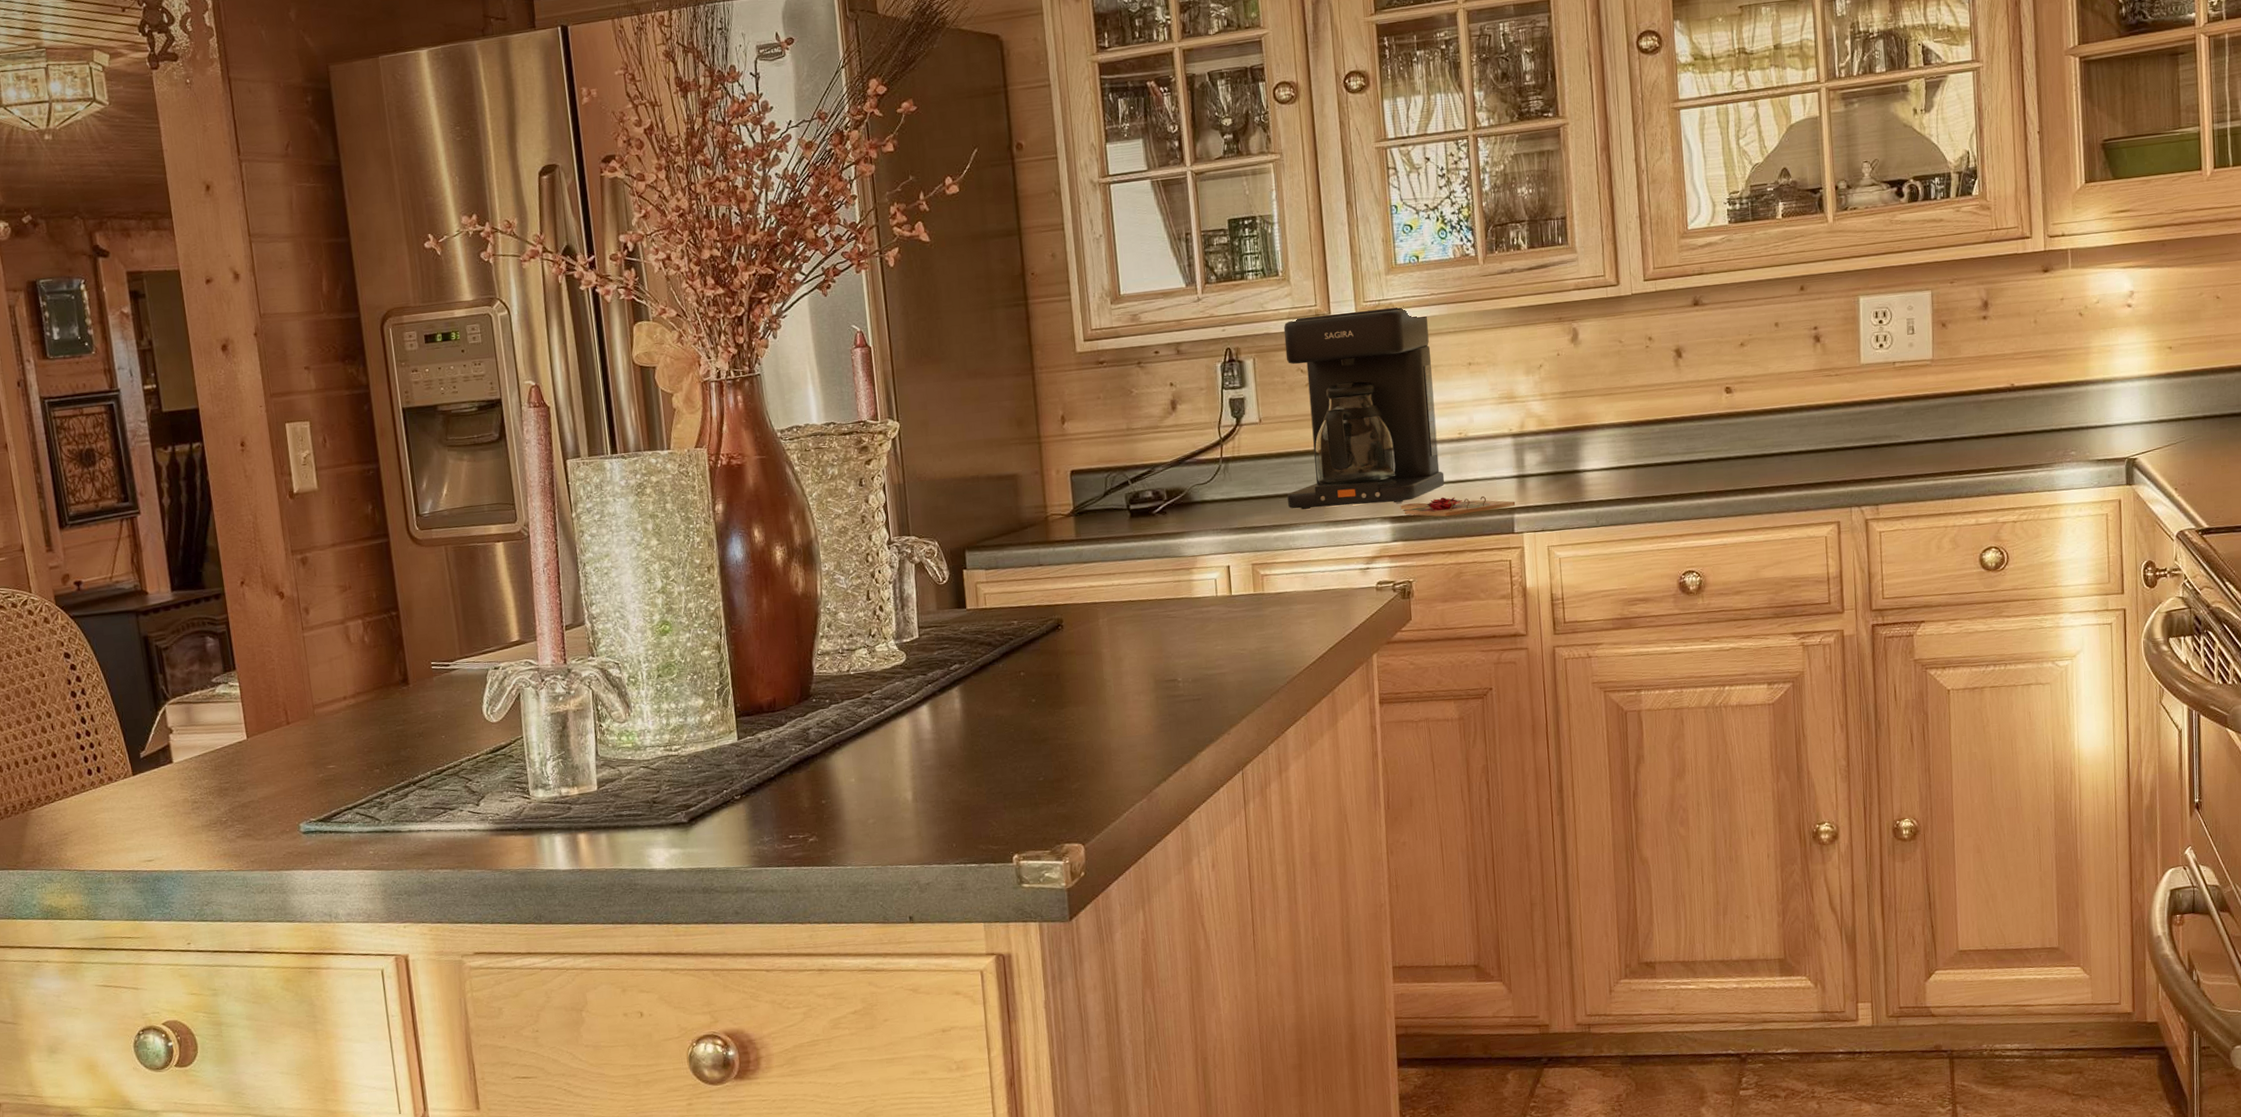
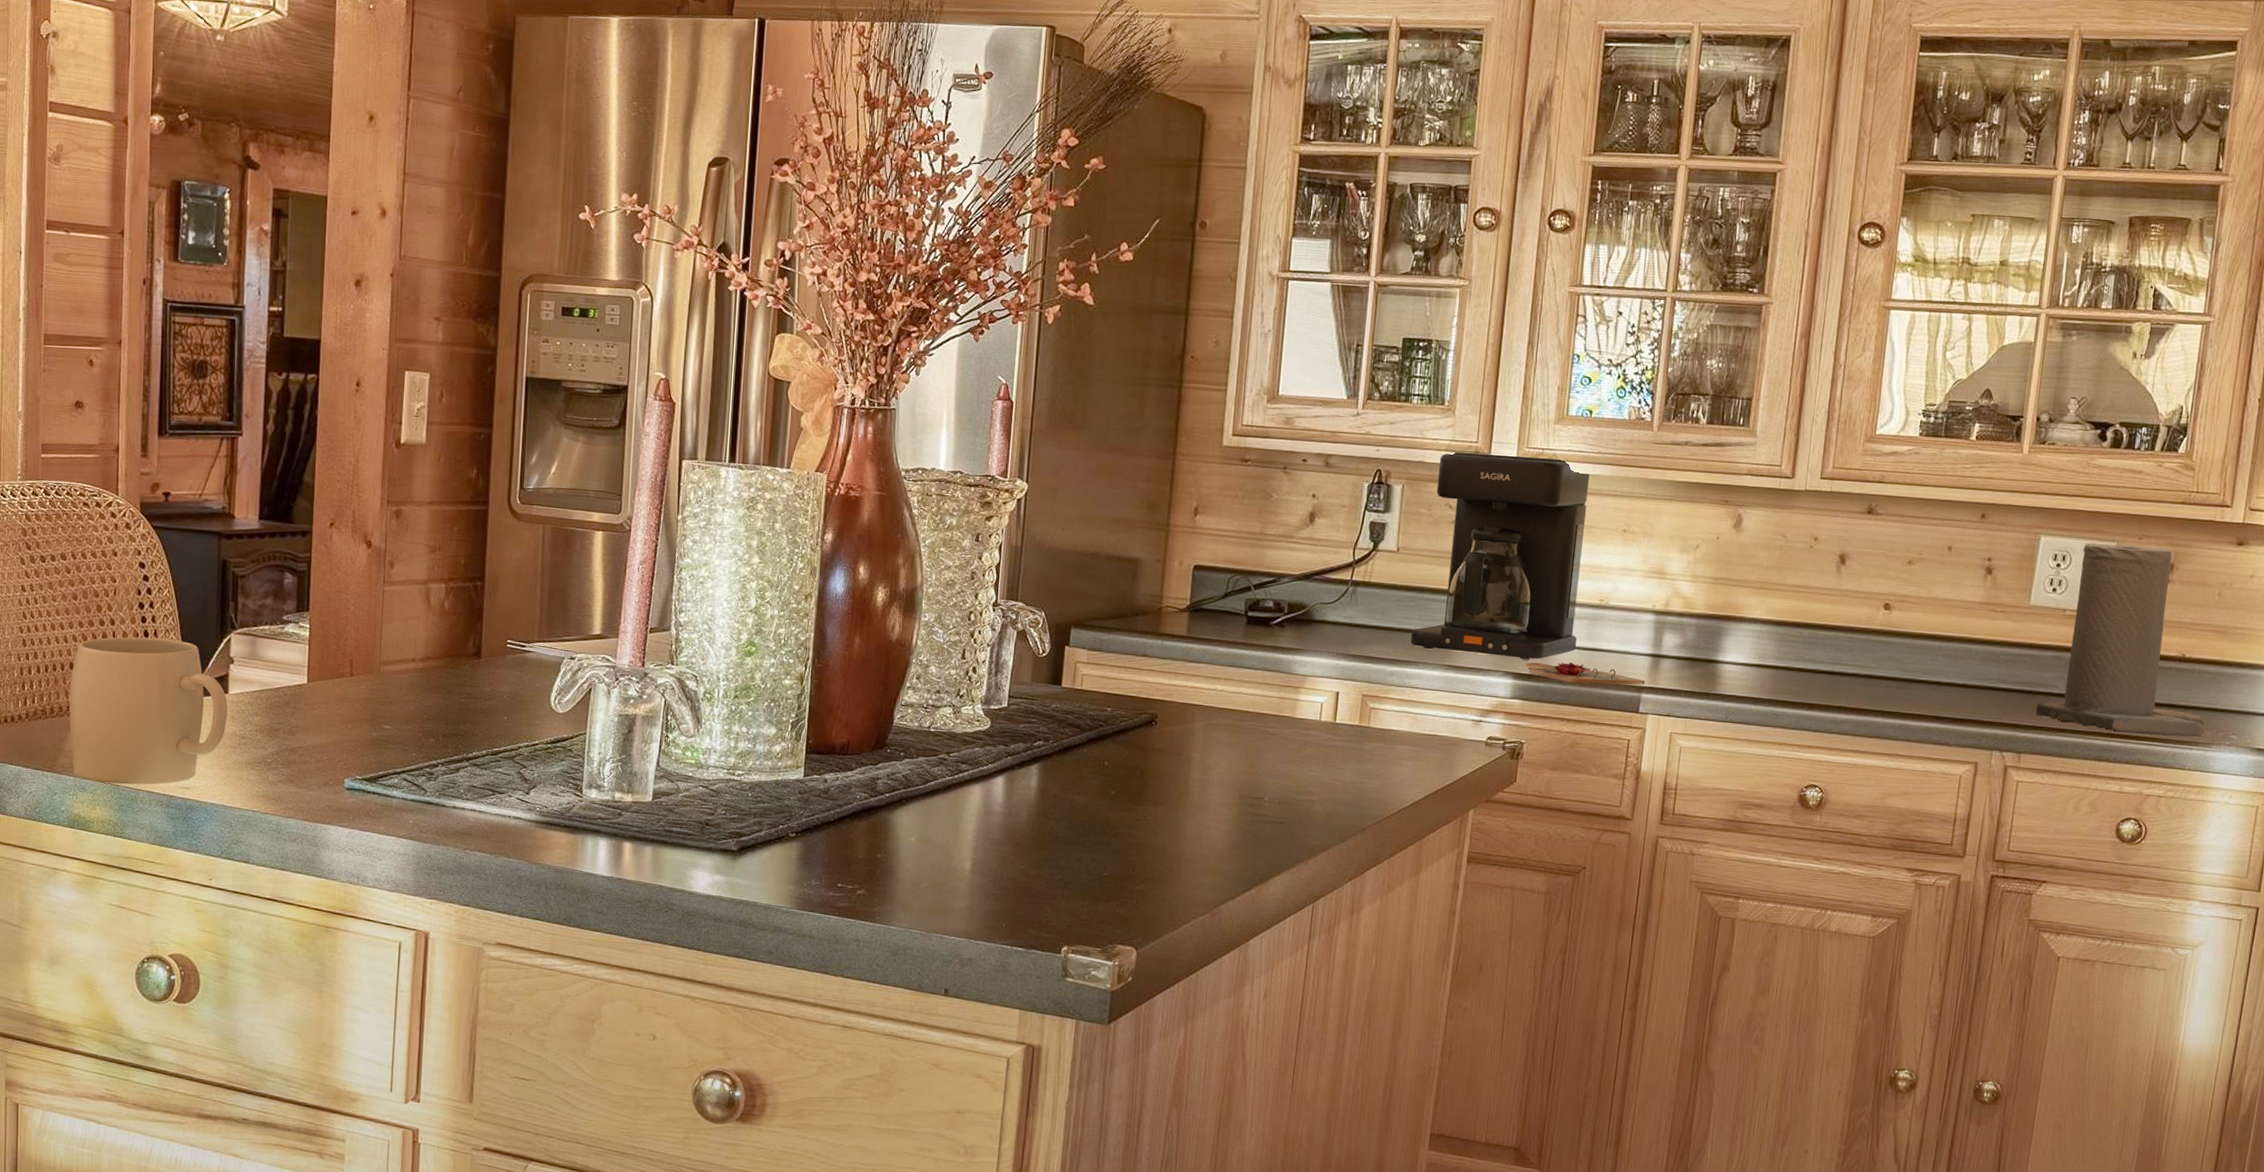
mug: none [18,720,177,871] -> present [69,637,228,785]
paper towel: none [1884,288,2044,468] -> present [2035,543,2204,737]

